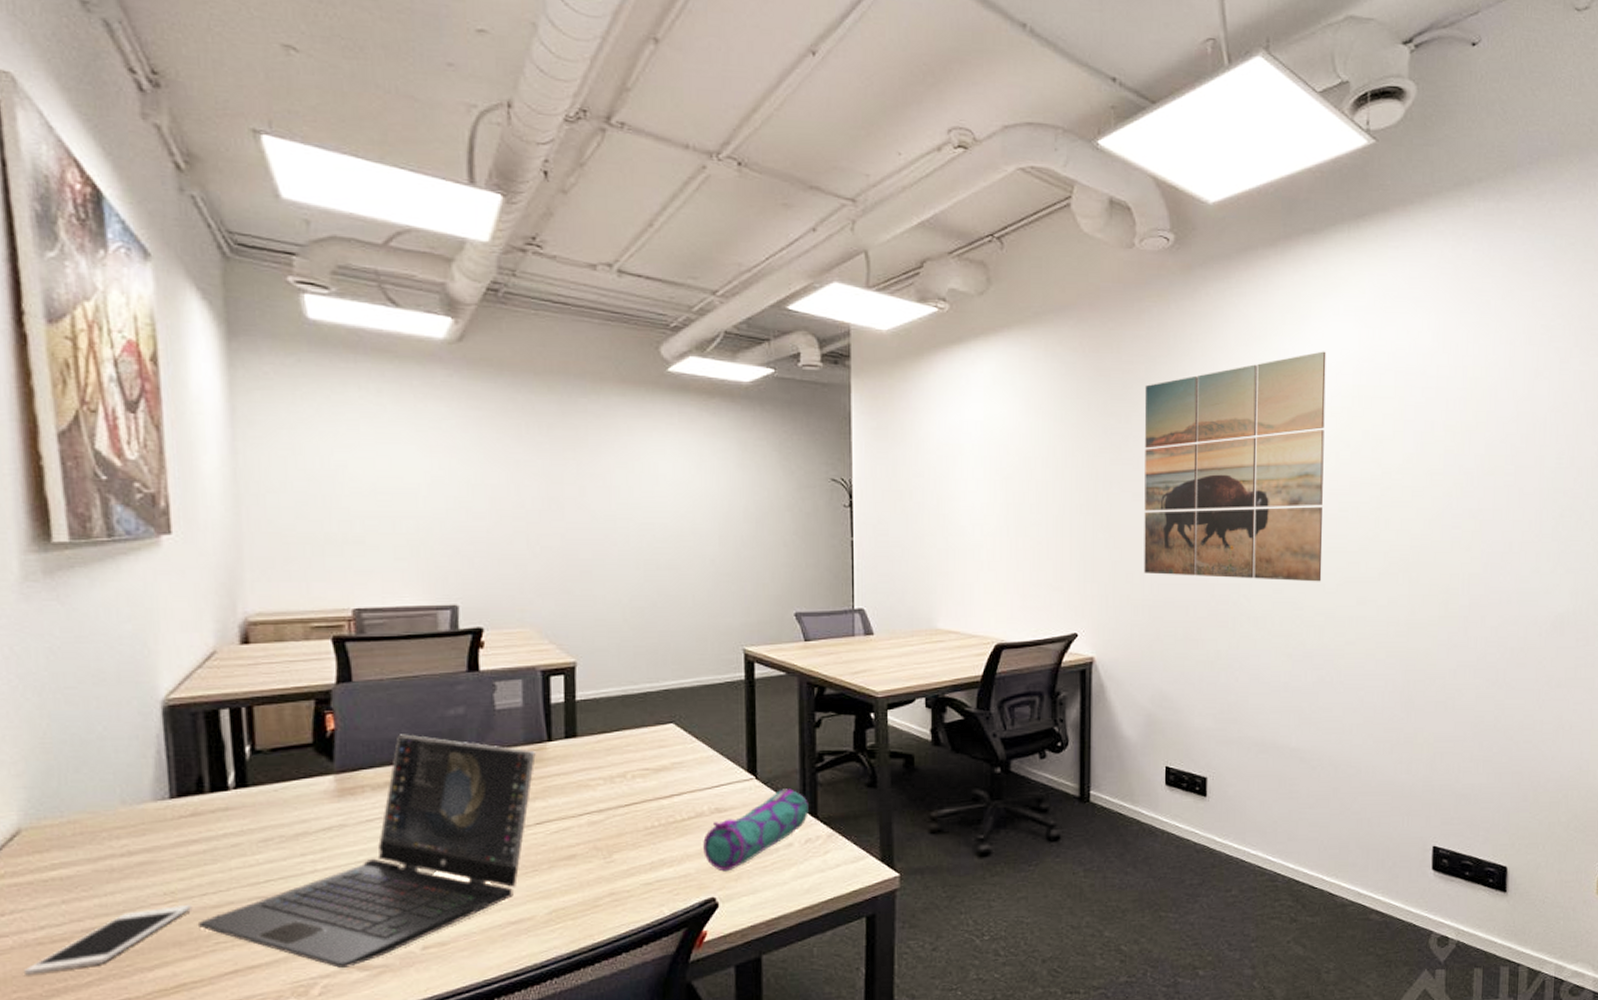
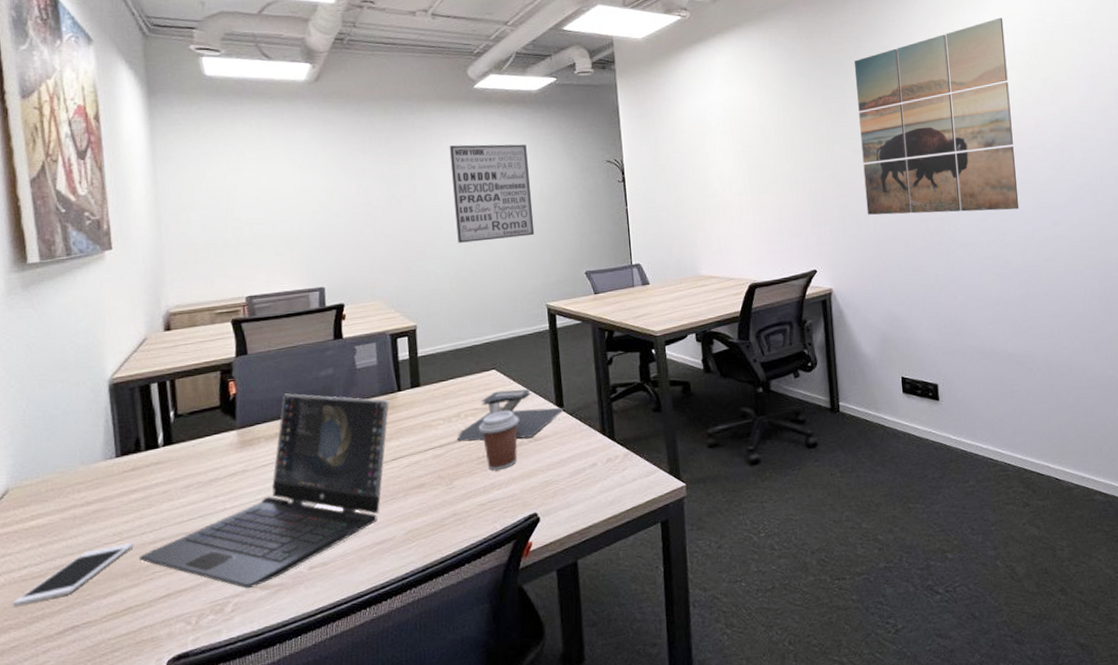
architectural model: none [620,749,758,808] -> present [457,389,565,442]
wall art: none [630,441,734,565] -> present [449,144,535,243]
coffee cup: none [648,774,701,844] -> present [478,410,520,470]
pencil case: present [703,788,809,872] -> none [524,417,608,491]

